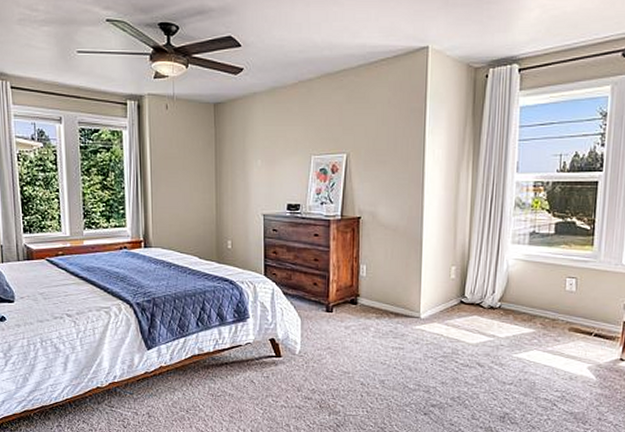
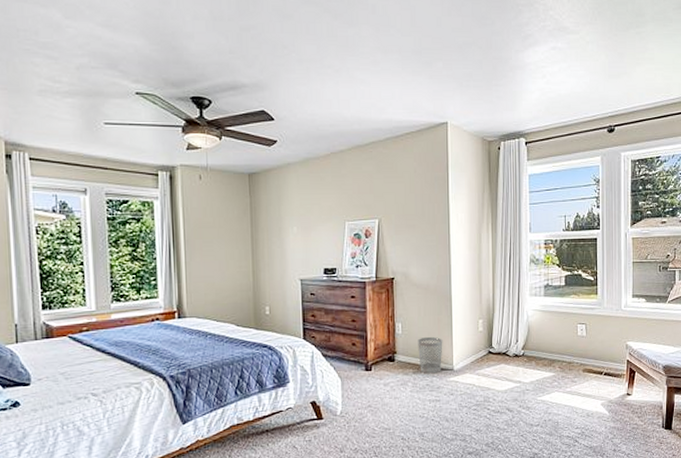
wastebasket: none [383,281,410,320] -> present [418,336,443,374]

